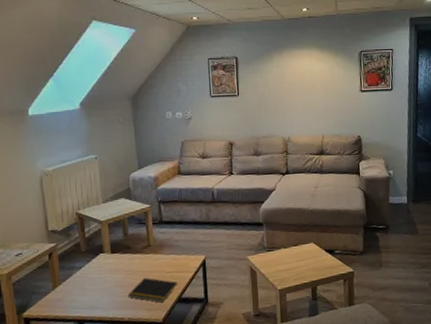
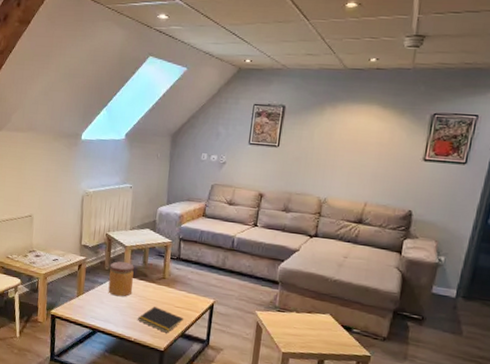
jar: none [86,238,117,278] -> present [108,261,134,297]

